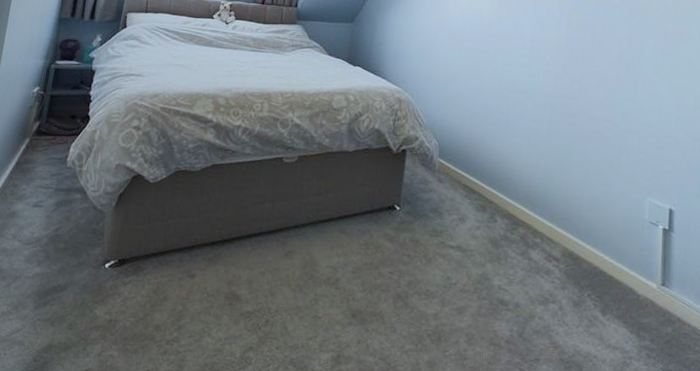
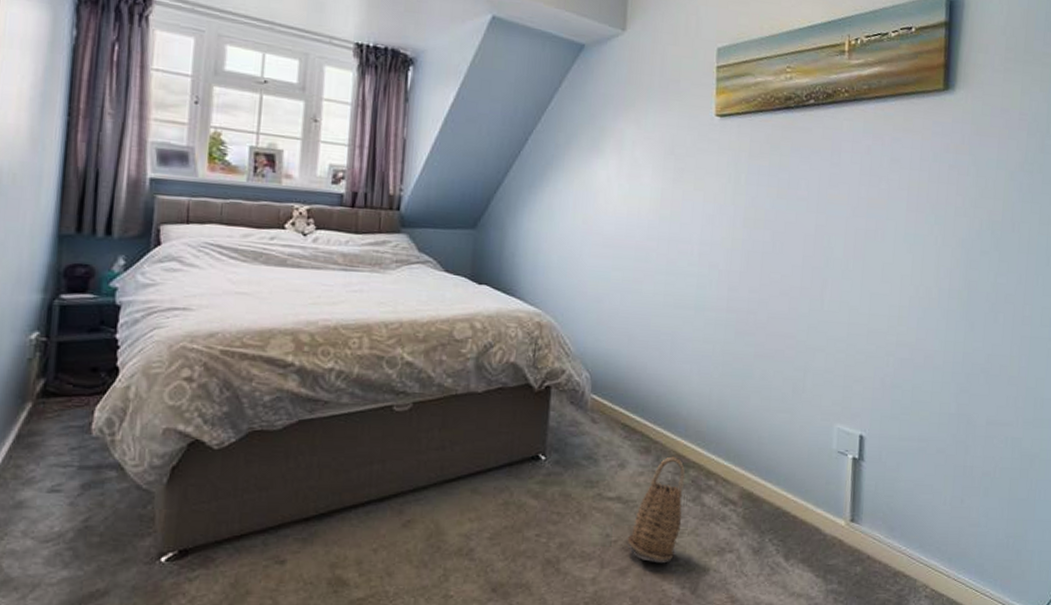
basket: none [464,215,516,307] -> present [626,456,686,564]

